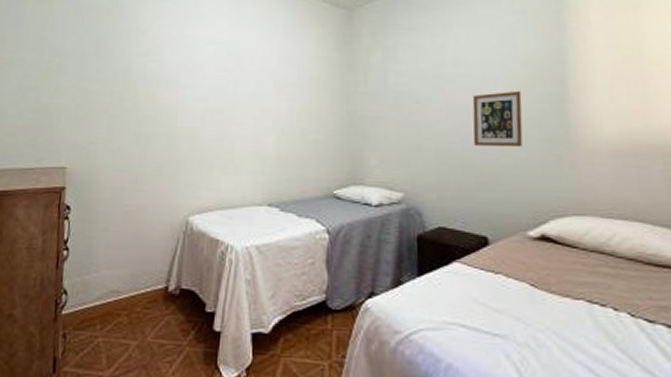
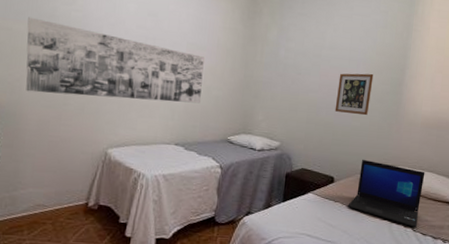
wall art: none [100,74,296,156] -> present [26,17,204,104]
laptop: none [516,208,636,311] -> present [348,159,425,228]

